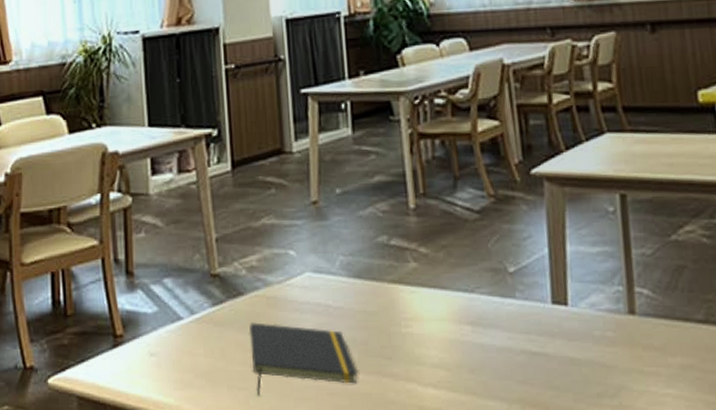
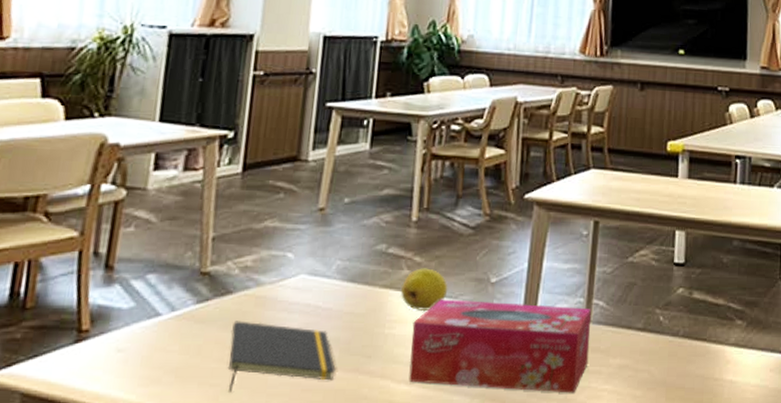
fruit: none [411,259,462,308] -> present [401,268,448,312]
tissue box: none [430,293,642,399] -> present [408,299,591,393]

